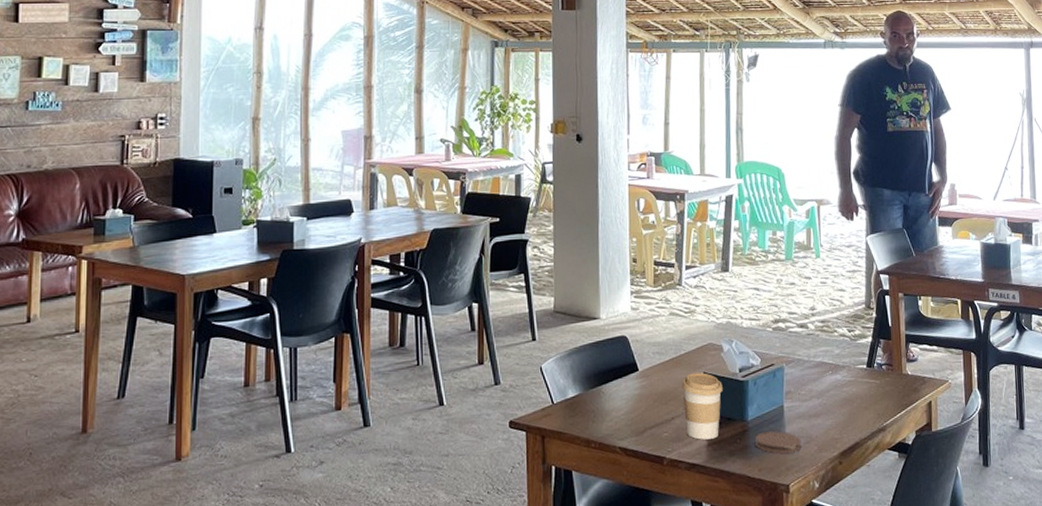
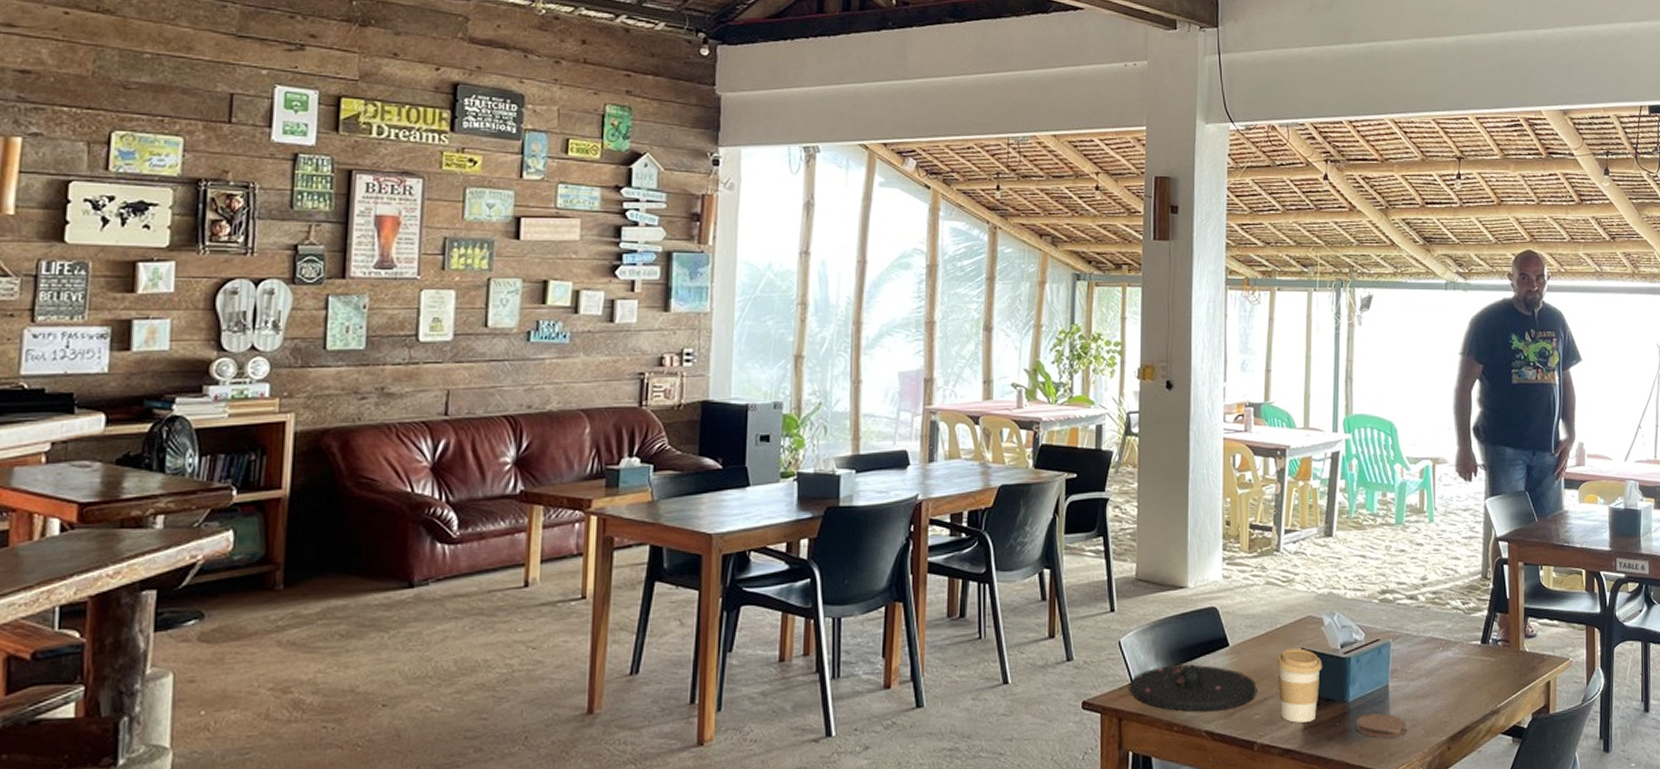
plate: none [550,387,665,430] -> present [1129,664,1257,712]

